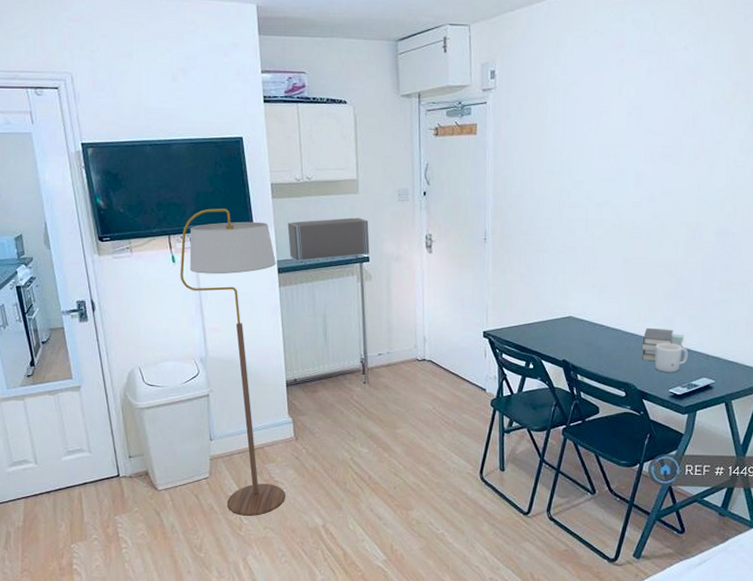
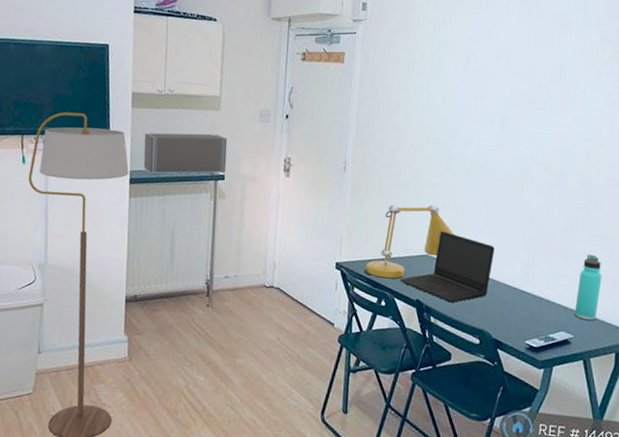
table lamp: none [511,267,596,343] -> present [364,204,455,279]
laptop: none [546,292,636,360] -> present [400,230,495,303]
books: present [641,327,684,361] -> none [498,273,544,309]
mug: present [654,342,688,373] -> none [511,290,547,323]
thermos bottle: none [715,302,741,365] -> present [574,254,602,321]

